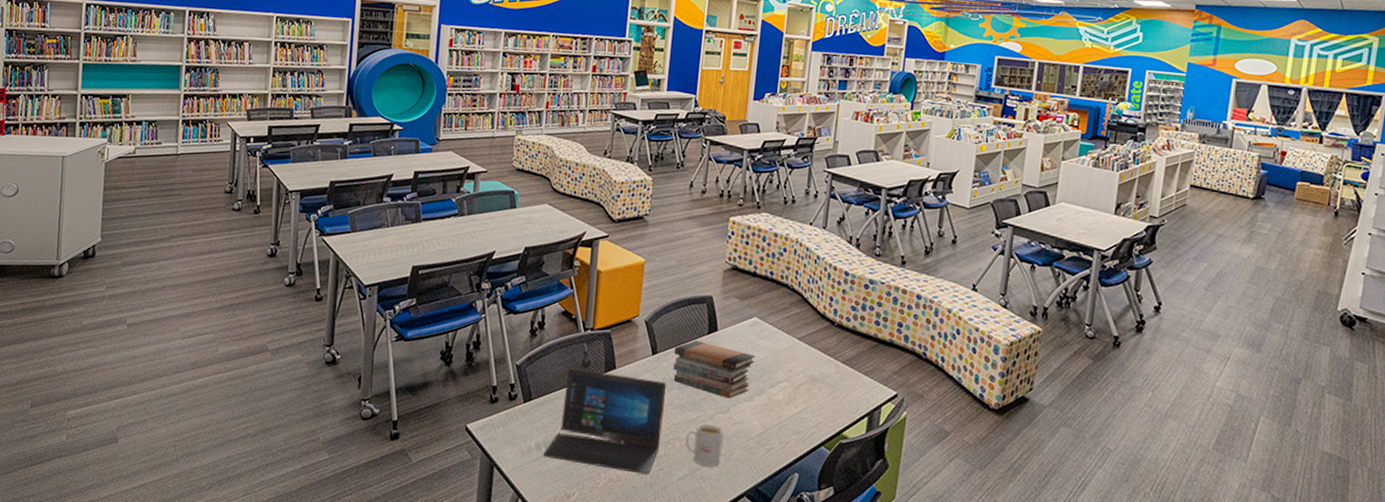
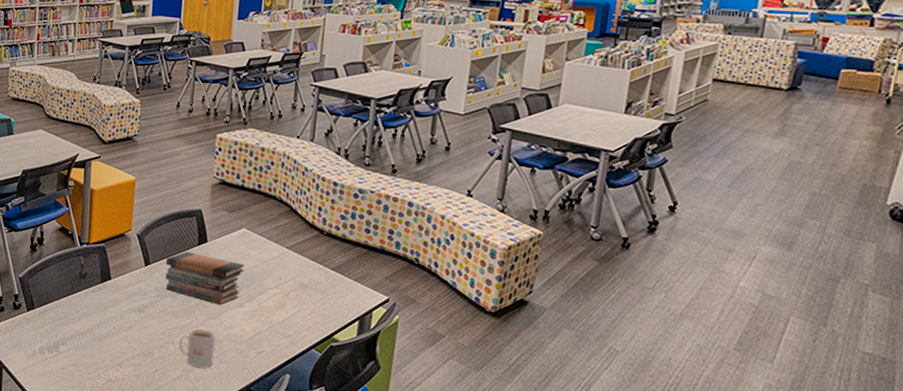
laptop: present [543,368,666,475] -> none [47,279,159,376]

